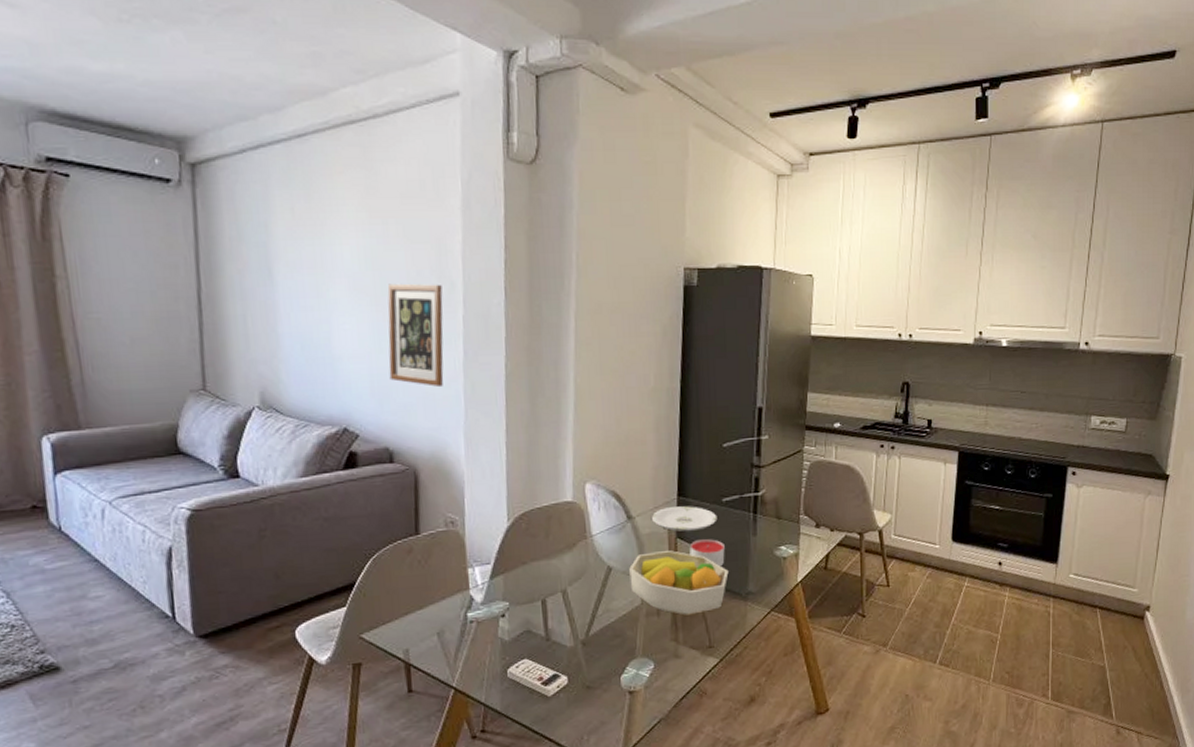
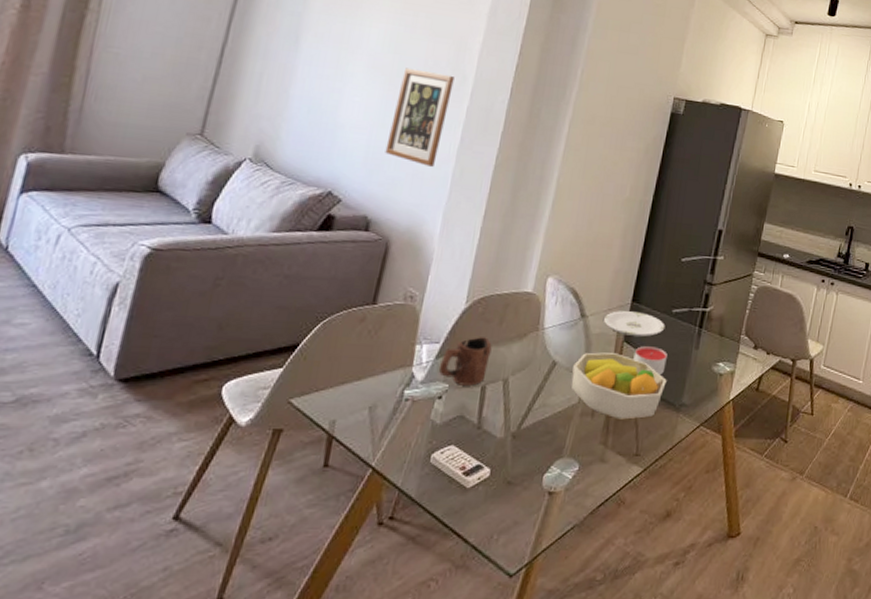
mug: none [495,552,544,602] -> present [438,337,492,386]

